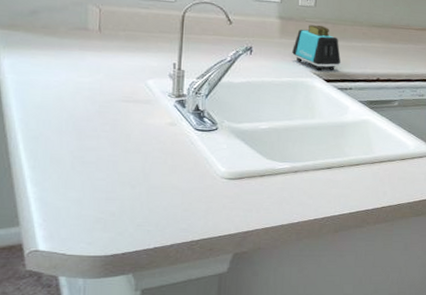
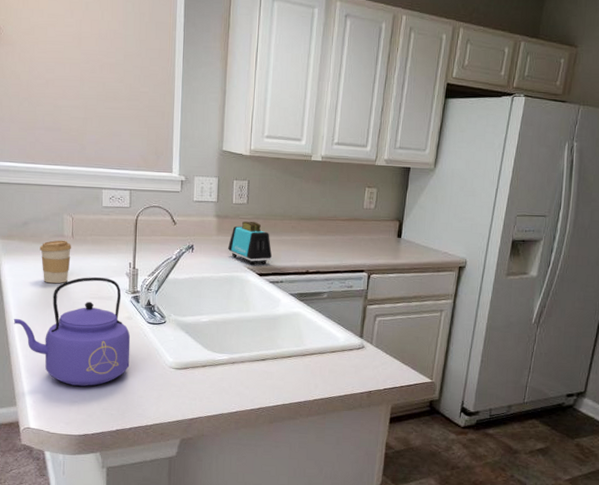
kettle: none [15,77,174,201] -> present [13,277,131,386]
coffee cup: none [54,33,98,84] -> present [39,240,71,284]

